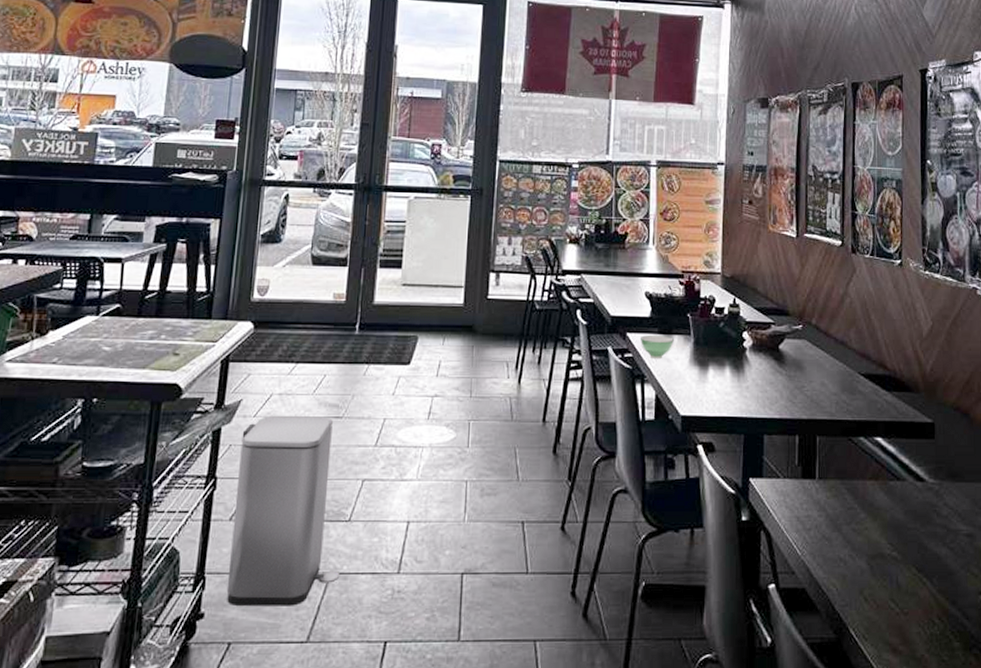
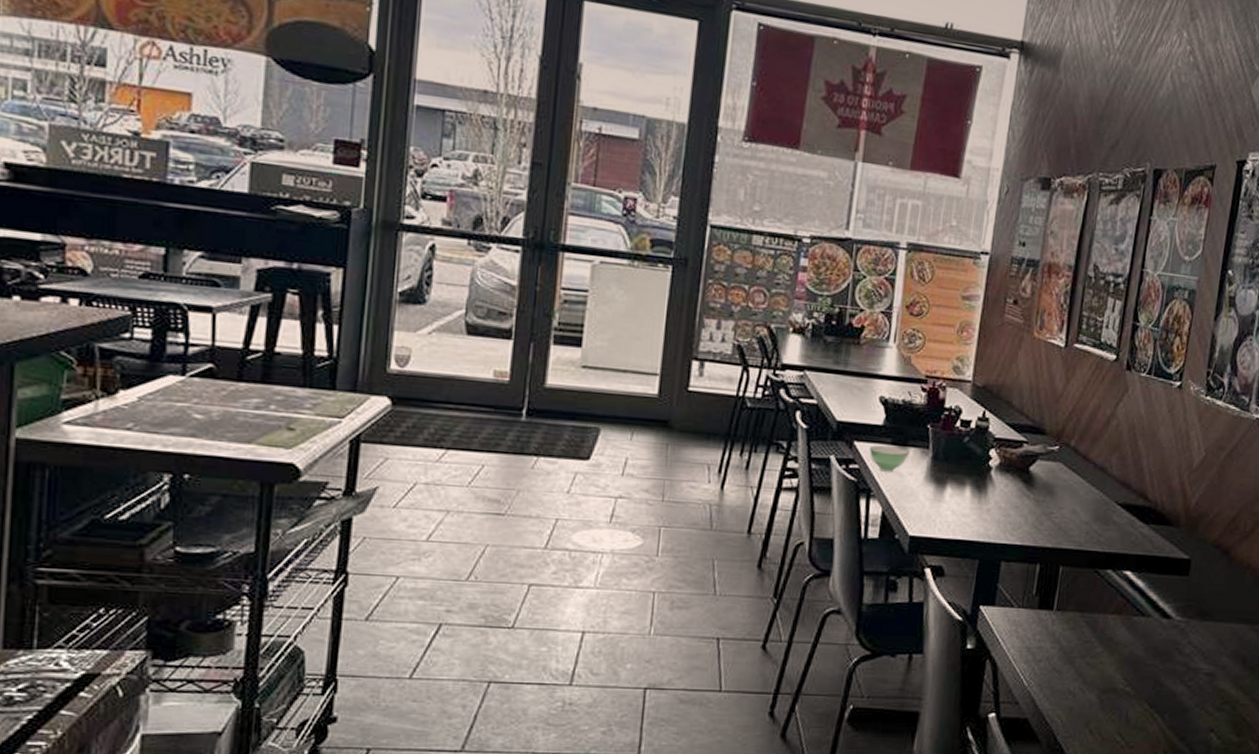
pedal bin: present [226,415,340,607] -> none [363,506,501,714]

